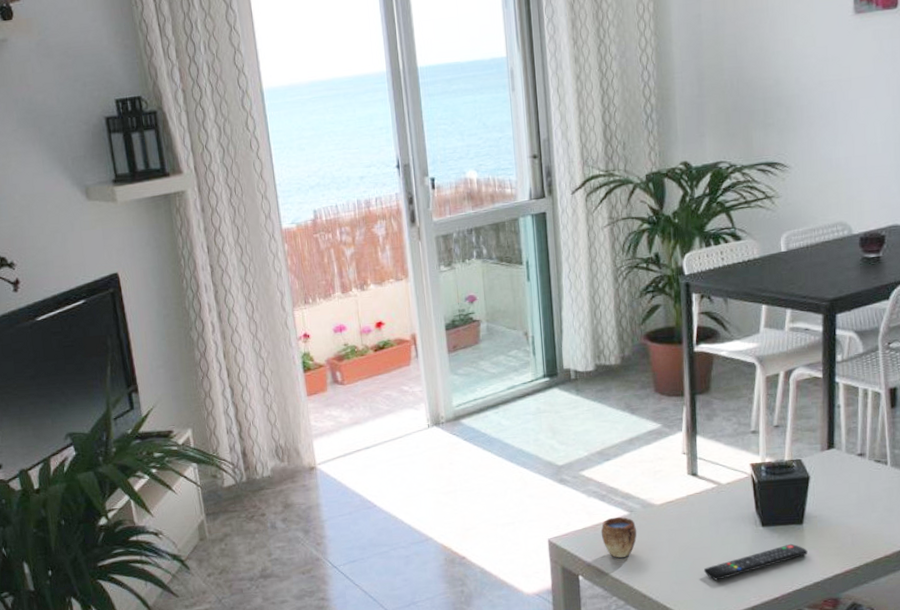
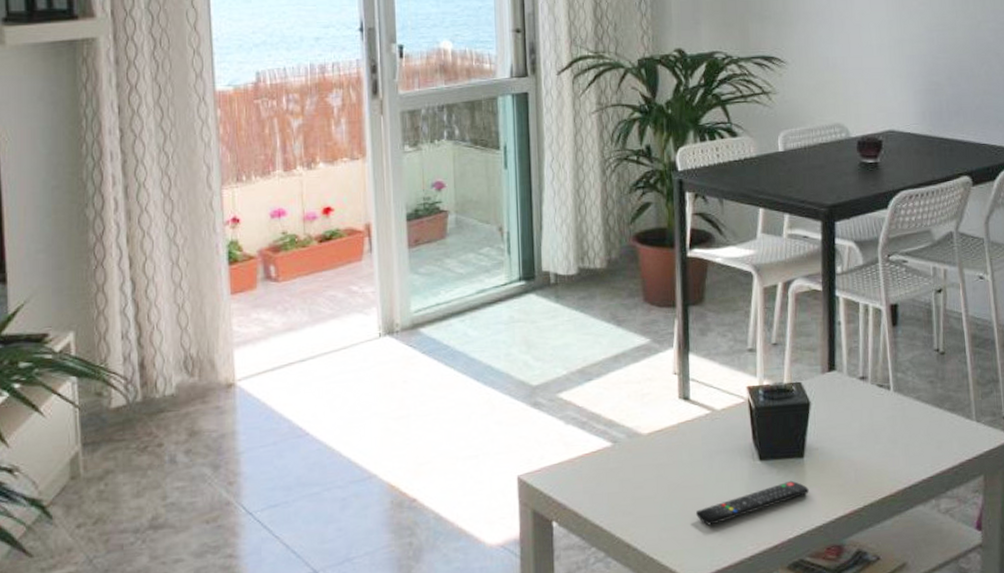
candle: present [601,516,637,558] -> none [579,448,621,499]

